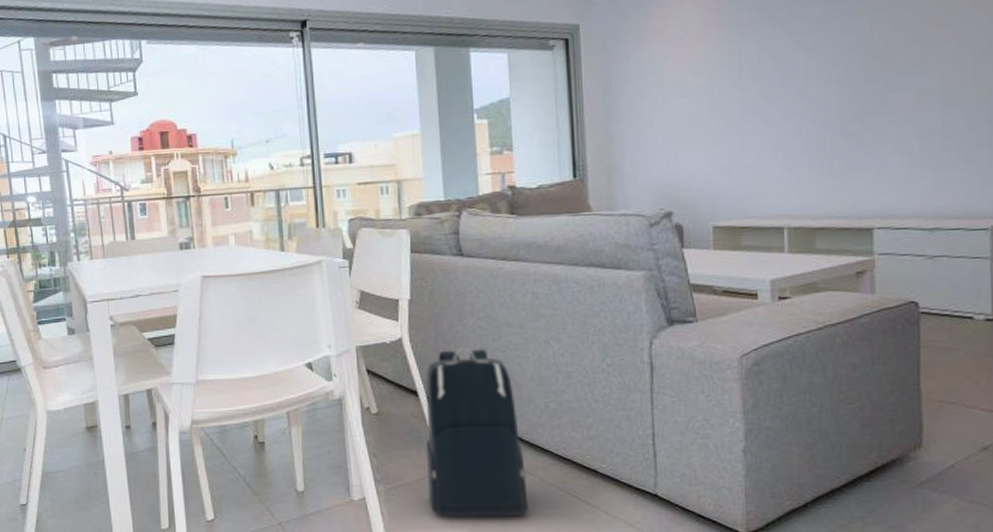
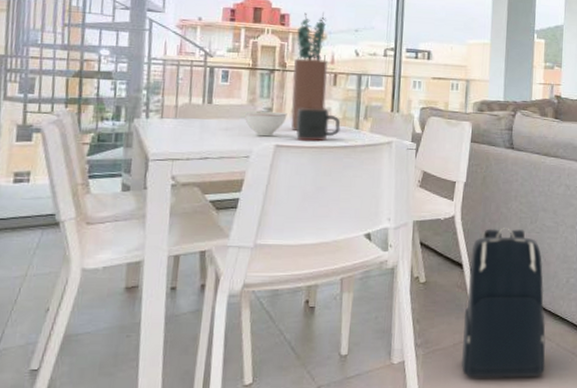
bowl: none [167,240,209,269] -> present [244,111,287,137]
vase: none [206,125,246,259] -> present [290,11,329,130]
mug: none [218,231,265,269] -> present [296,107,341,142]

